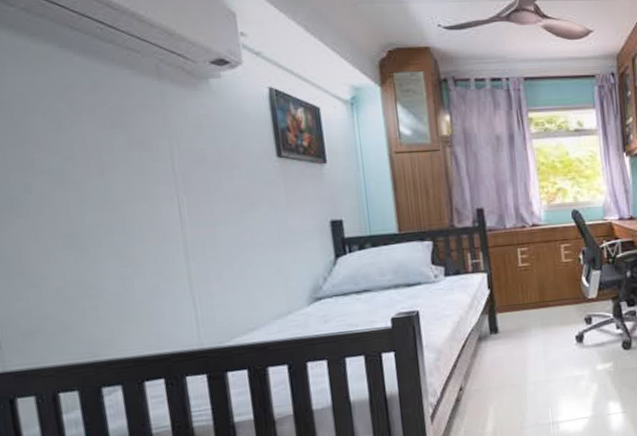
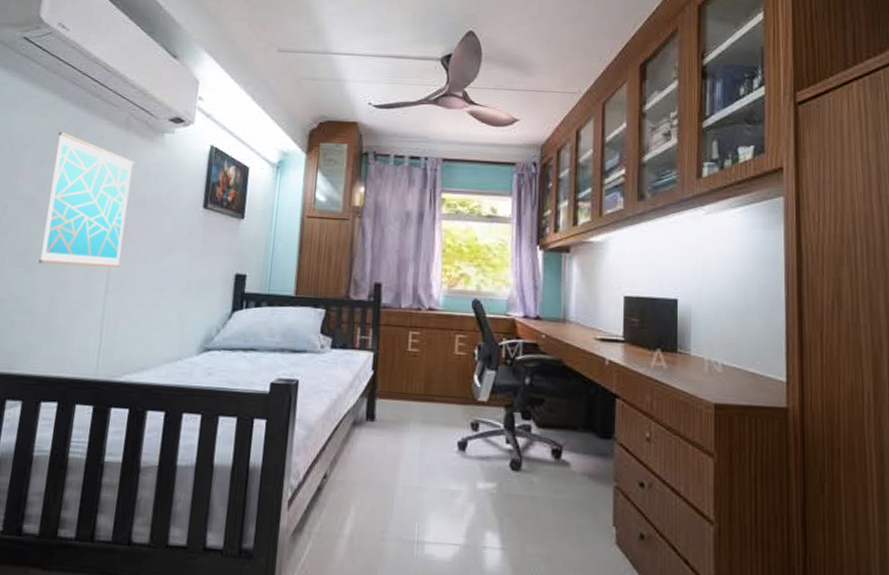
wall art: none [69,88,196,242] -> present [38,131,134,268]

